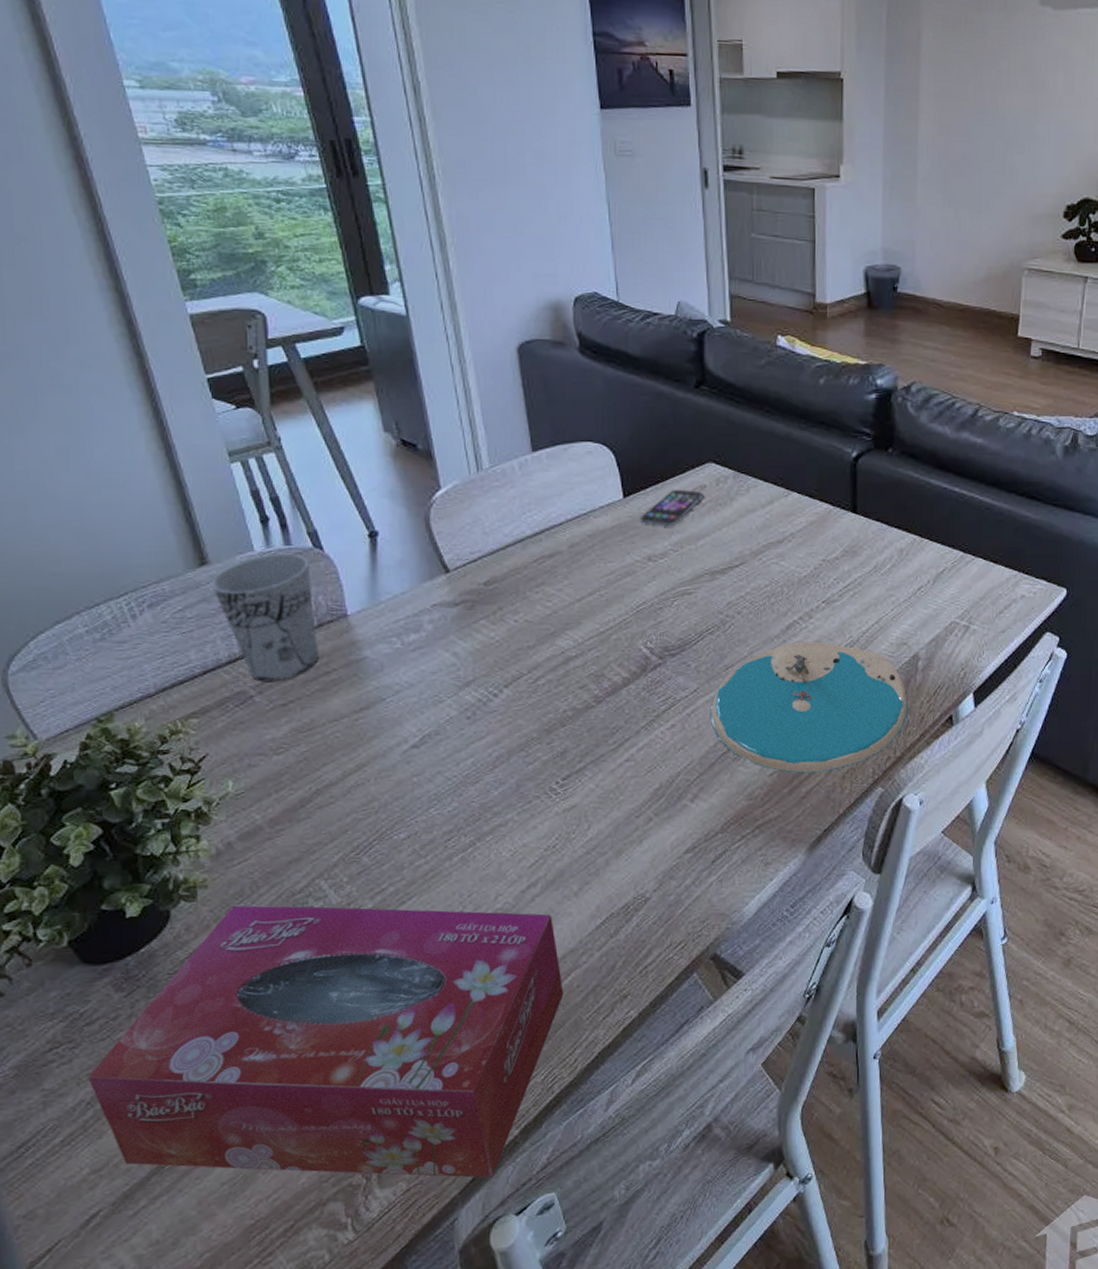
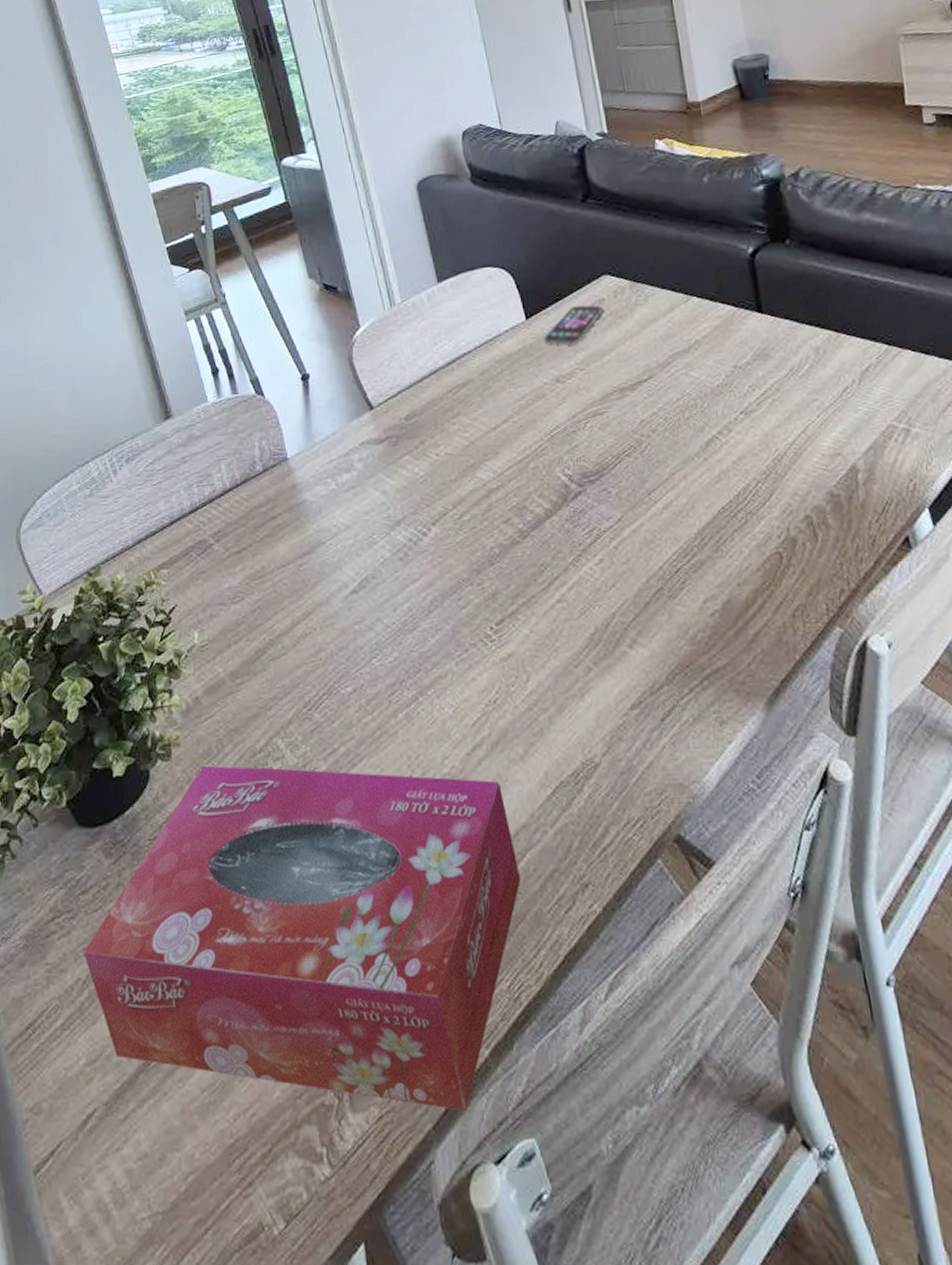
cup: present [211,553,319,682] -> none [174,401,265,530]
plate: present [710,641,908,773] -> none [637,458,856,612]

